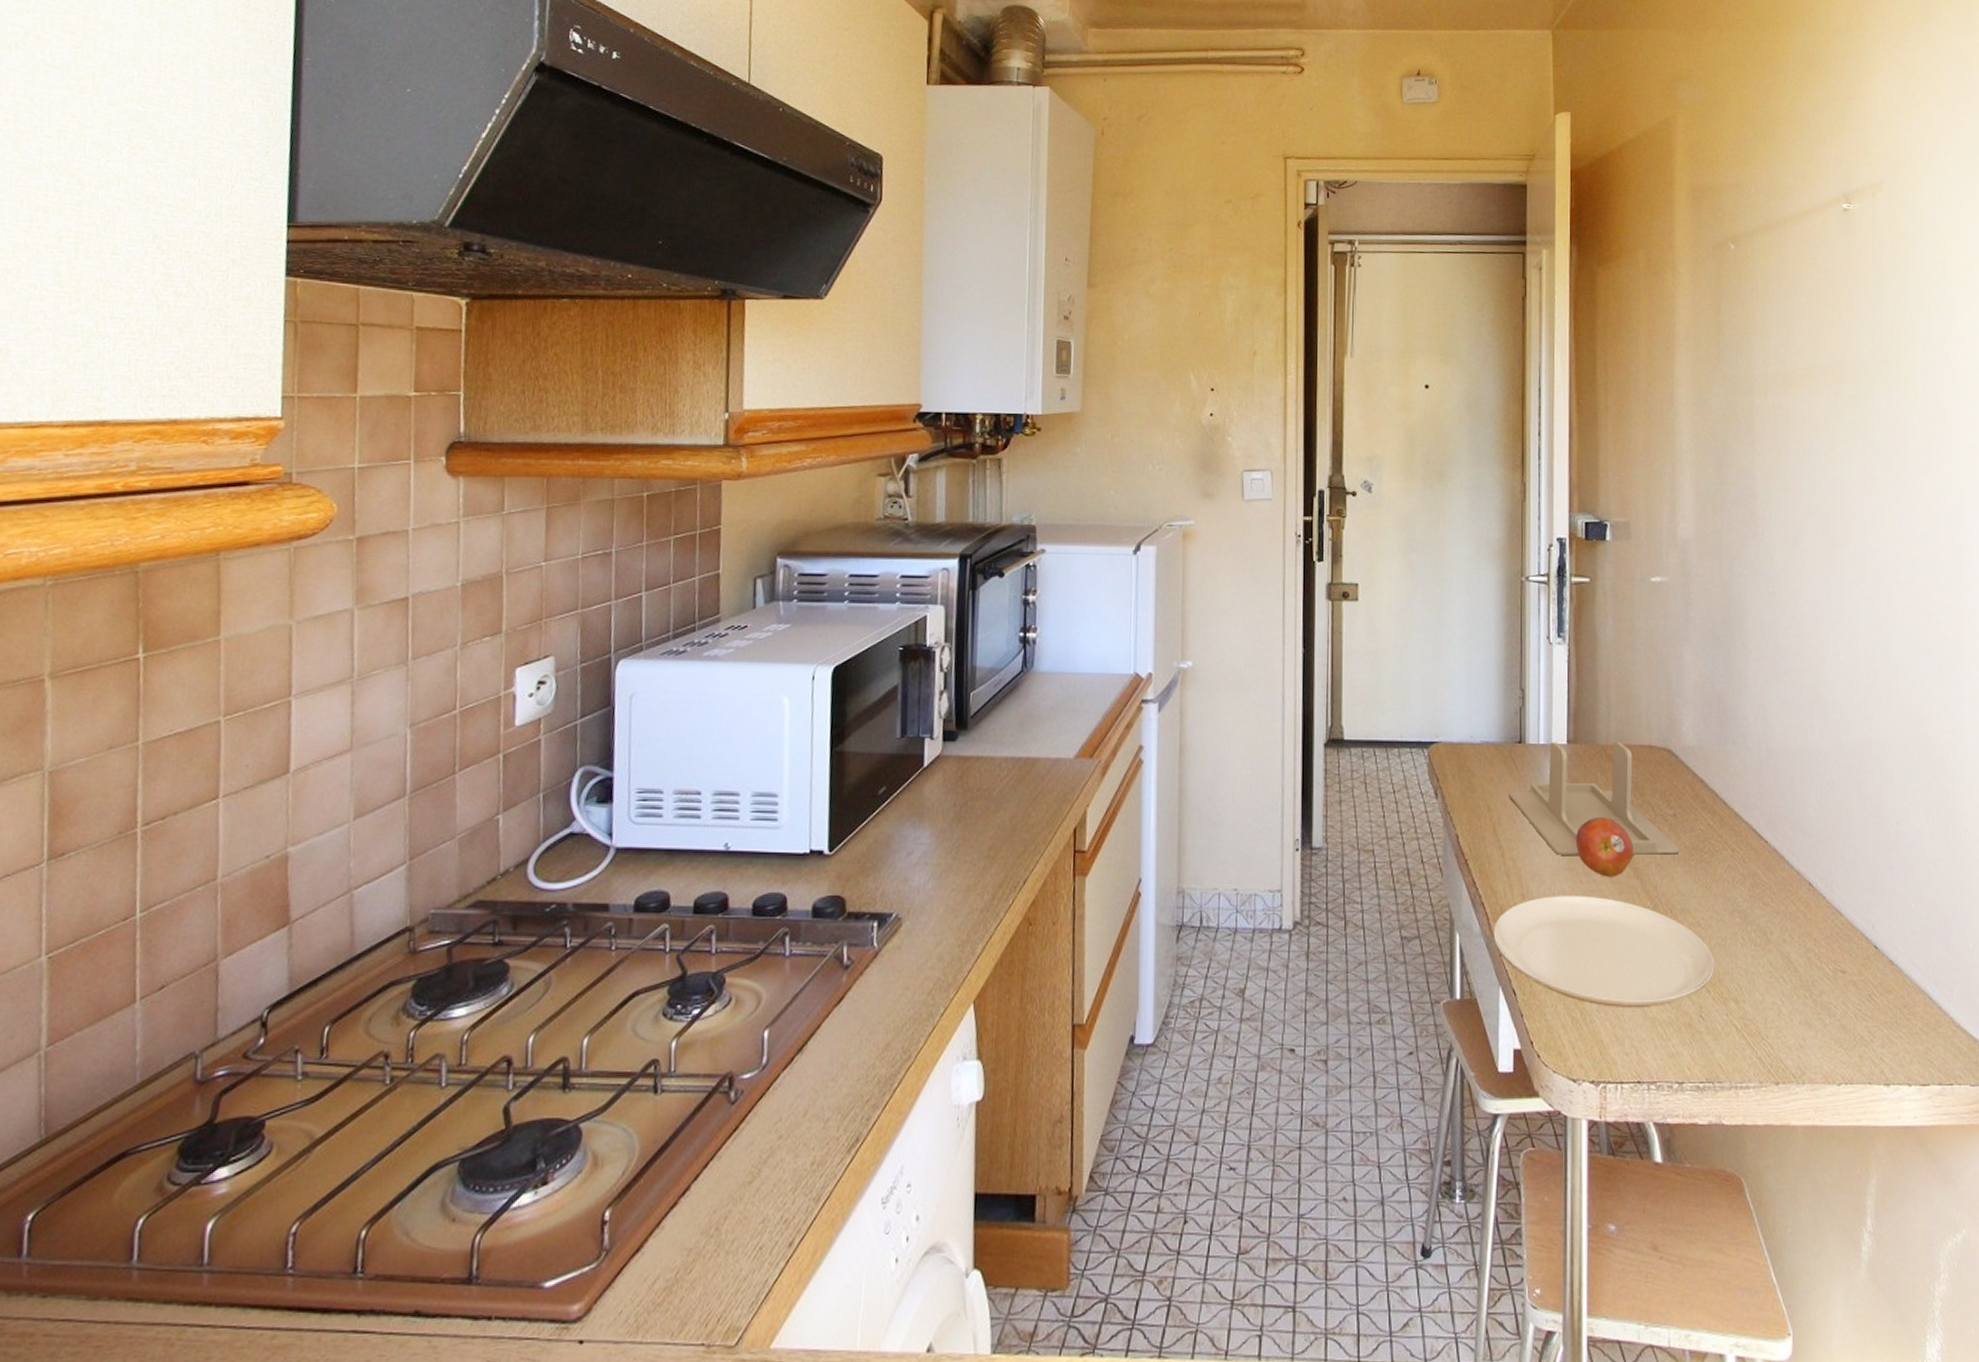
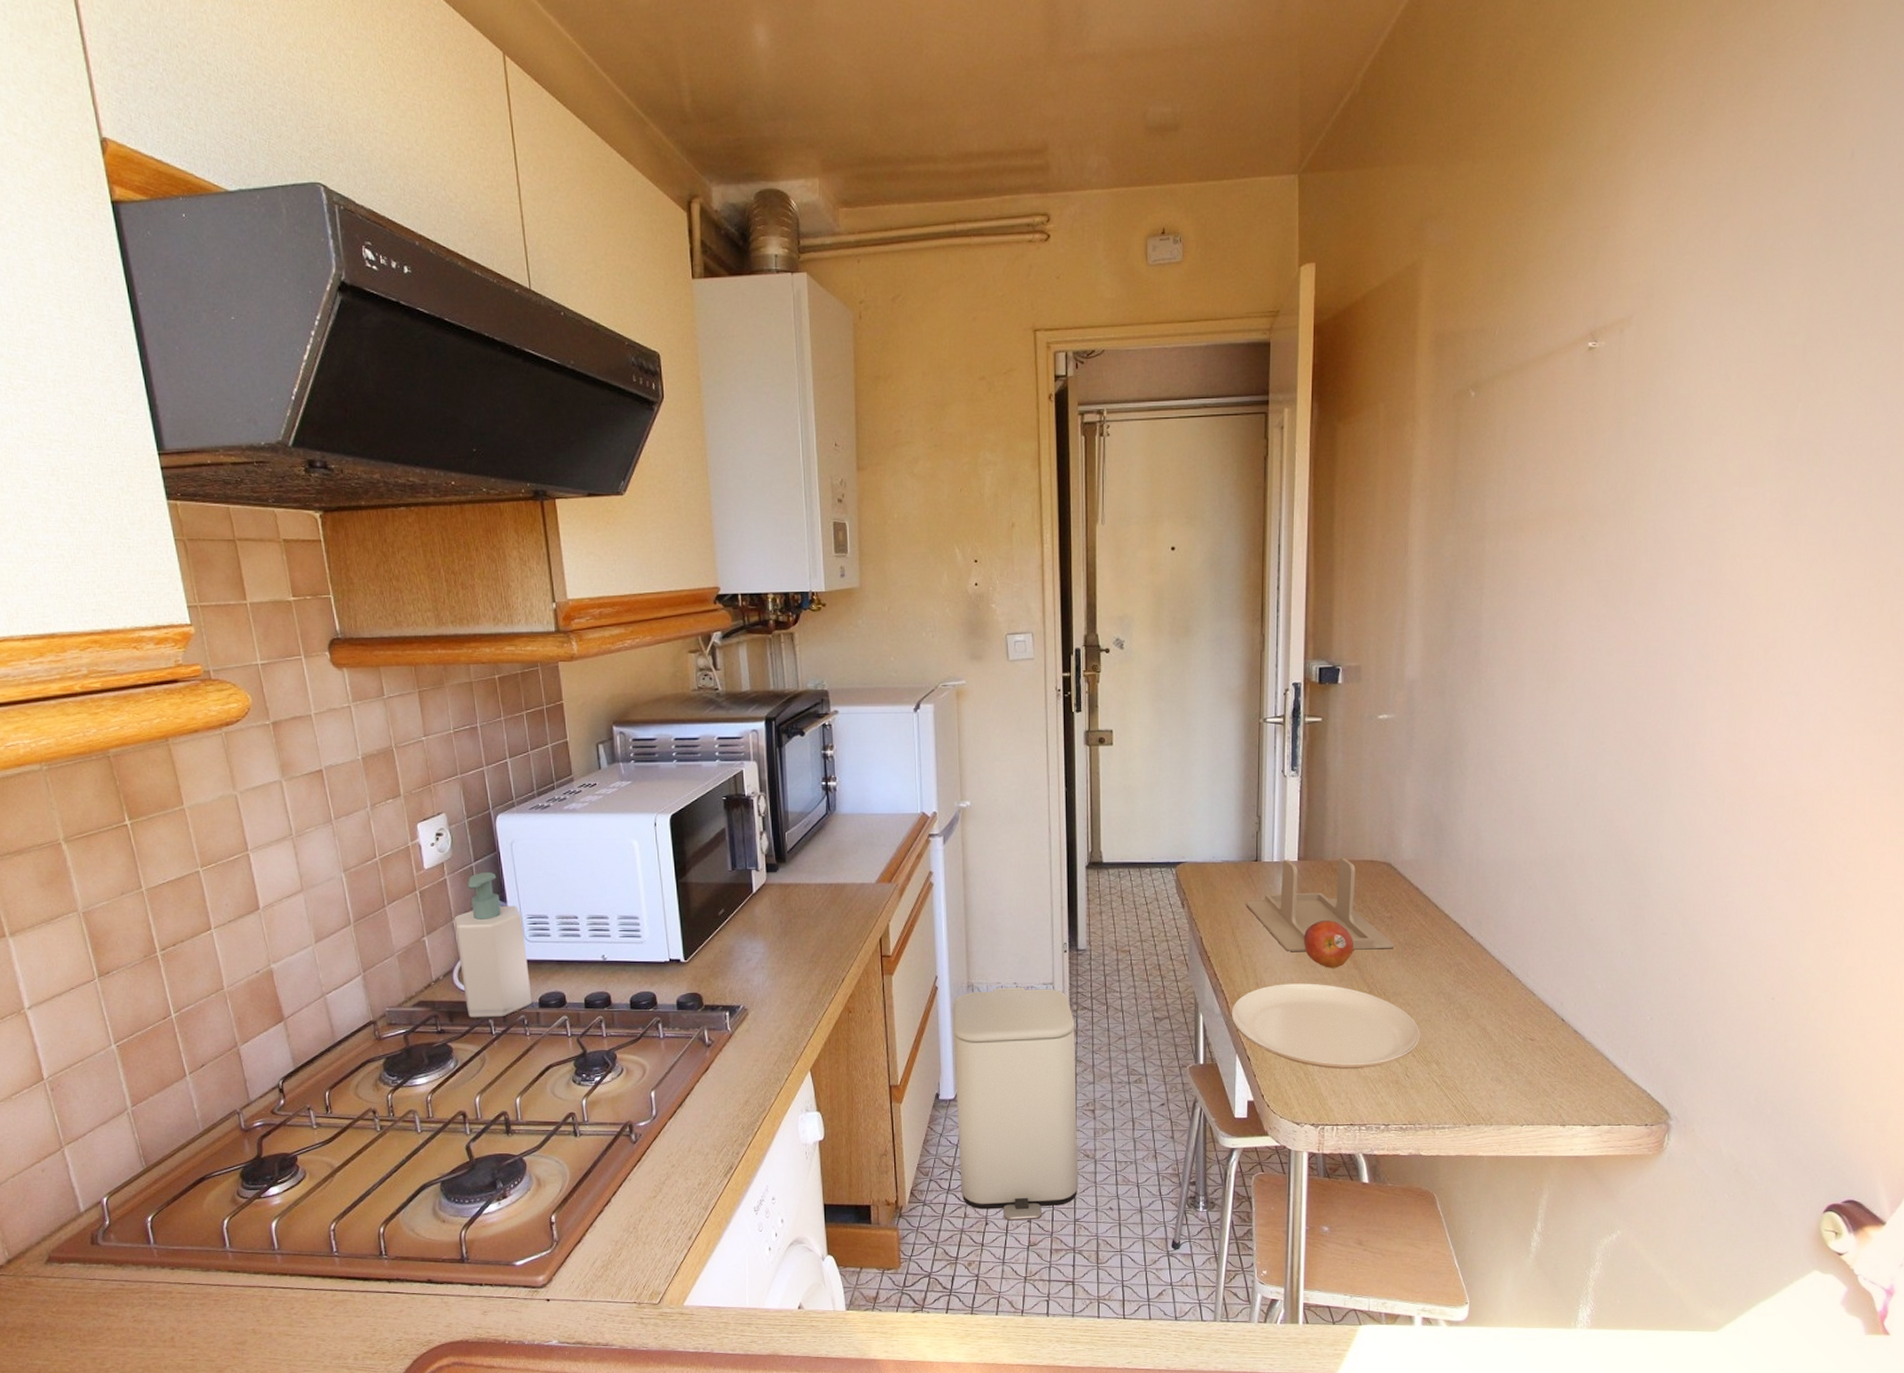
soap bottle: none [537,733,630,925] -> present [454,873,532,1018]
pedal bin: none [1154,895,1306,1217] -> present [952,987,1079,1221]

